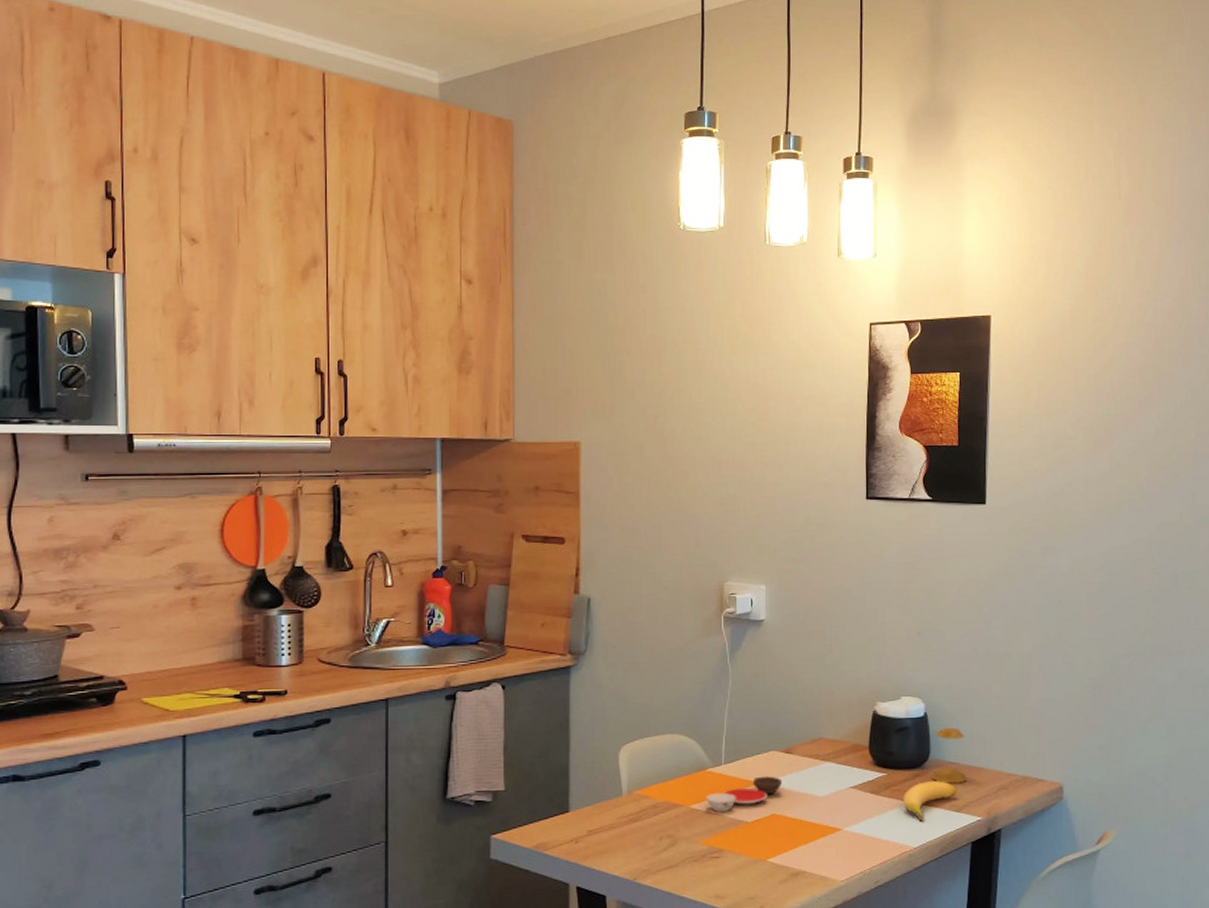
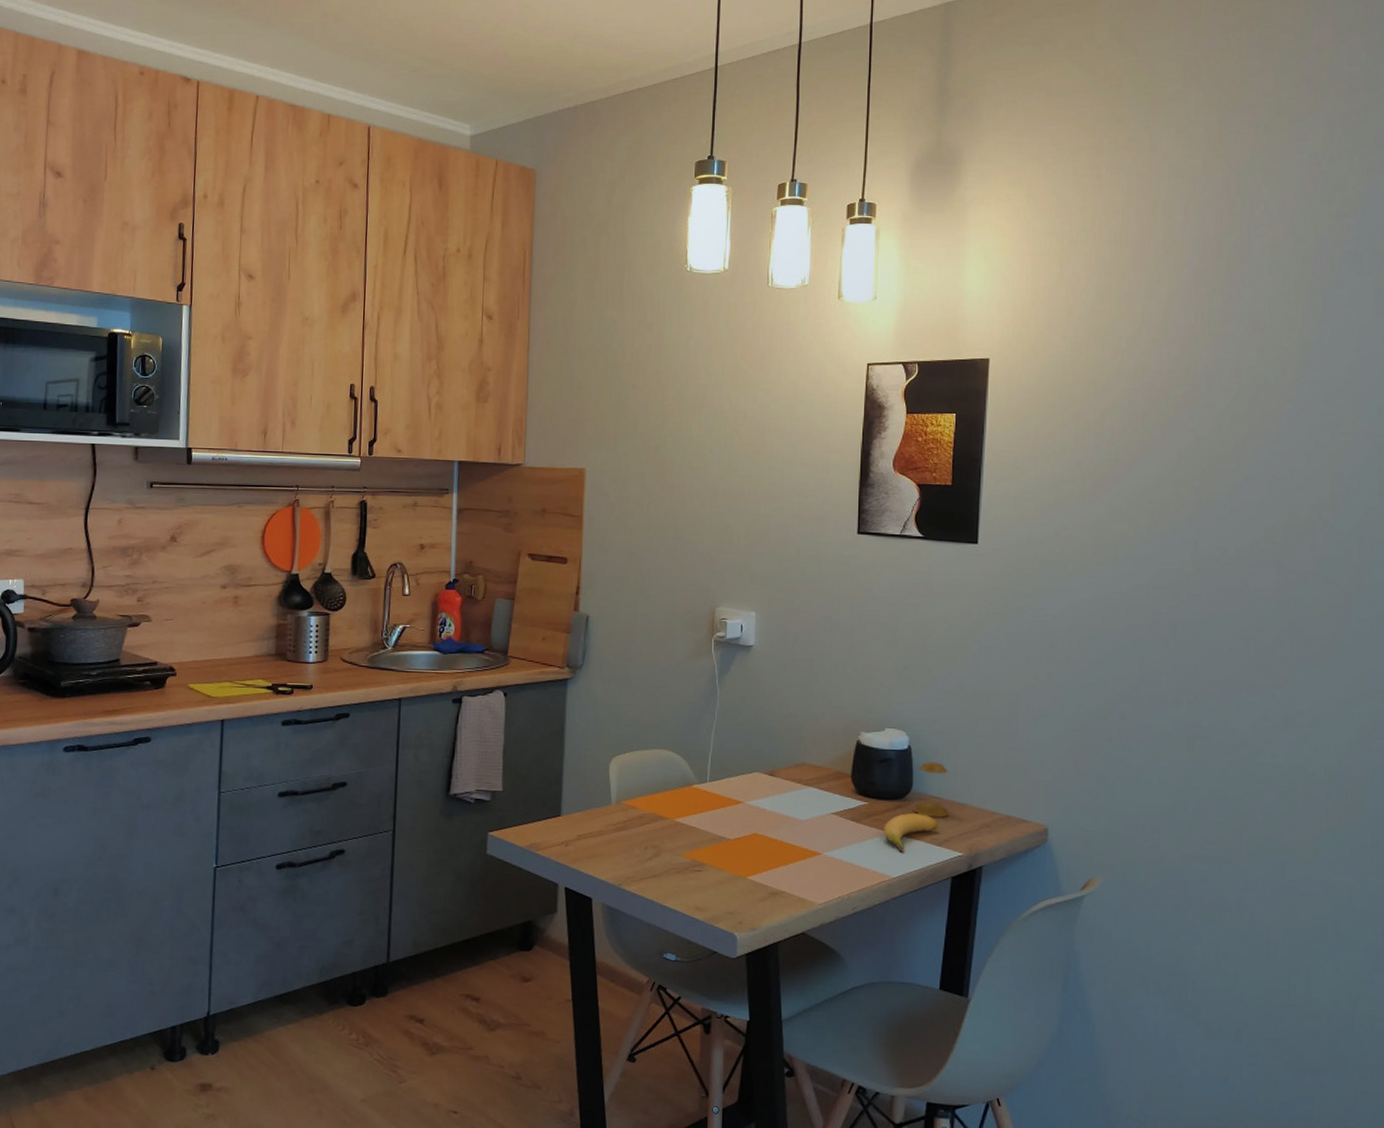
bowl: present [705,776,783,812] -> none [690,796,765,827]

